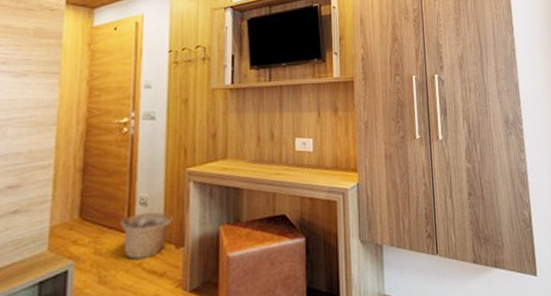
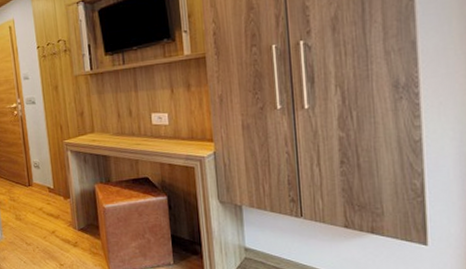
basket: present [120,211,174,260] -> none [23,172,60,206]

